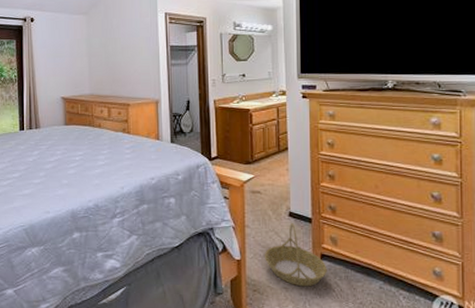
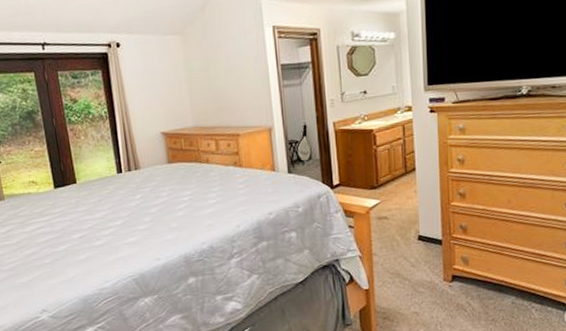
basket: present [264,223,327,287] -> none [393,247,459,310]

